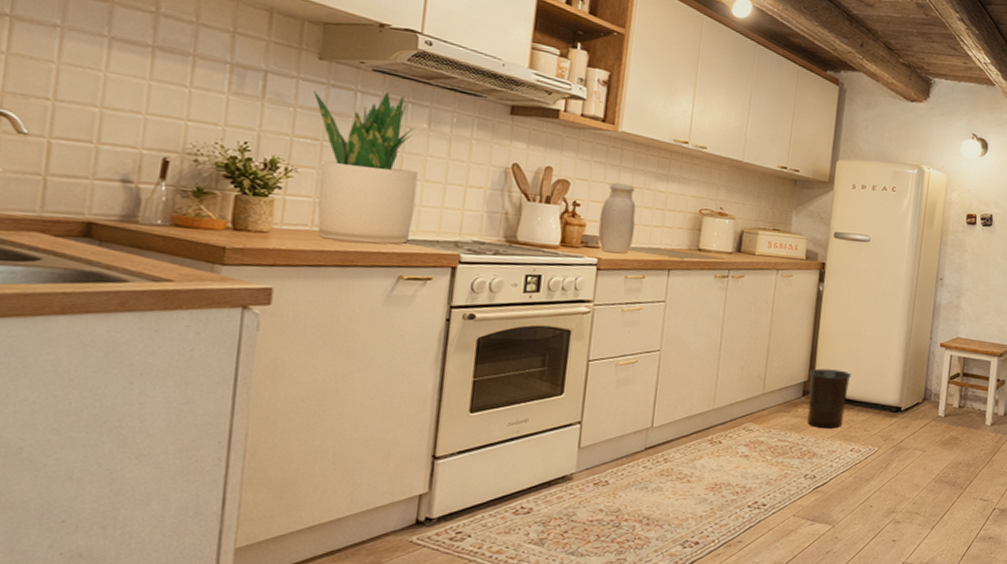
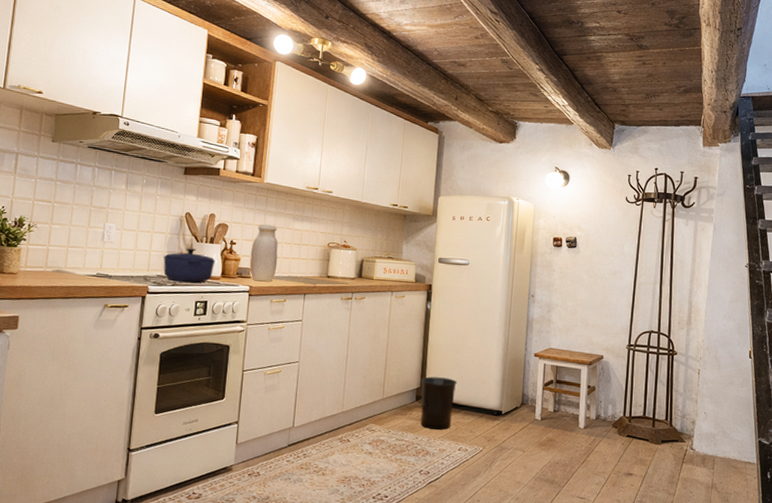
planter: present [314,91,419,244] -> none [48,162,119,280]
cooking pot: none [481,208,553,252] -> present [163,248,216,283]

